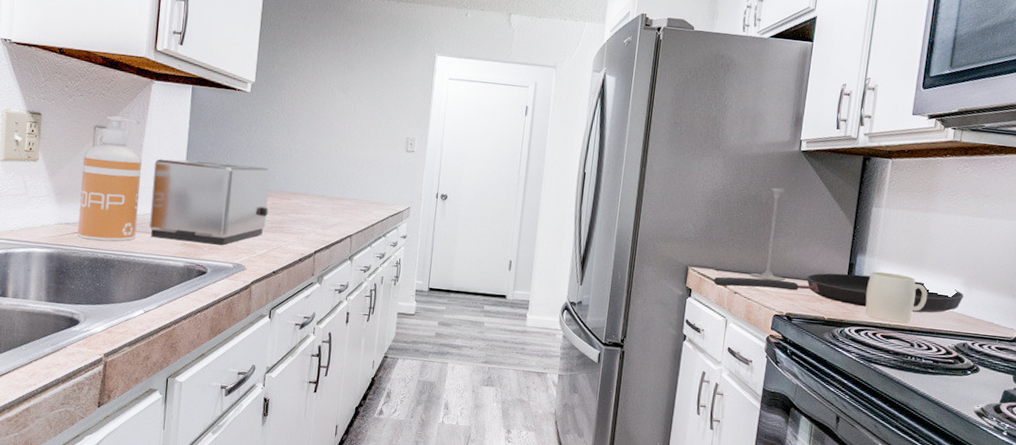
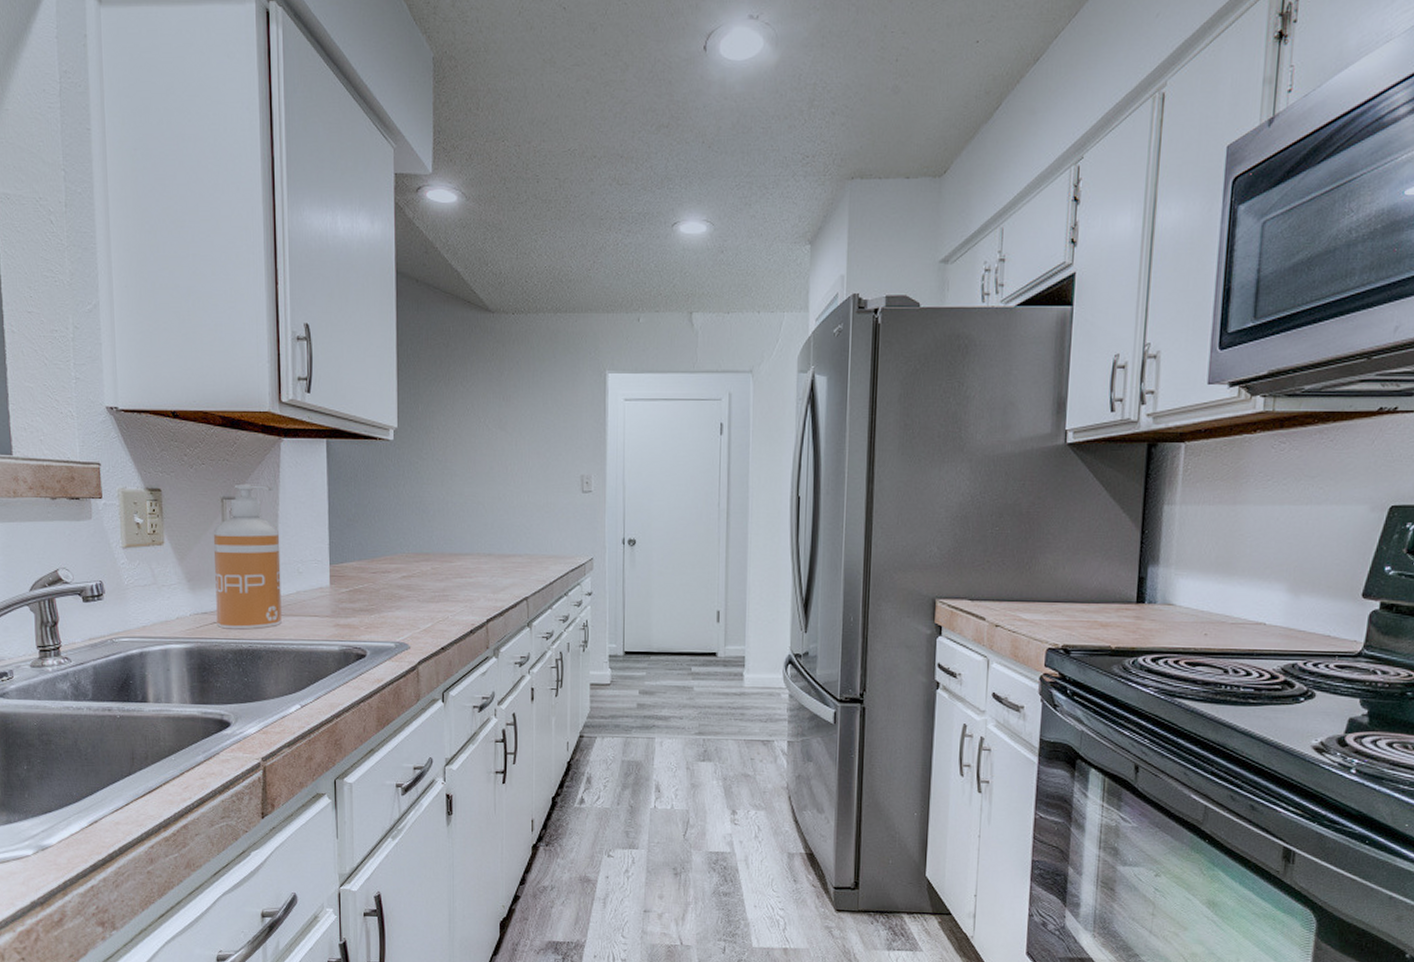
toaster: present [149,158,271,246] -> none [293,525,429,623]
frying pan: present [713,273,964,313] -> none [968,590,1289,631]
candlestick: present [750,187,786,281] -> none [1013,492,1059,607]
mug: present [865,271,928,323] -> none [1162,584,1243,645]

